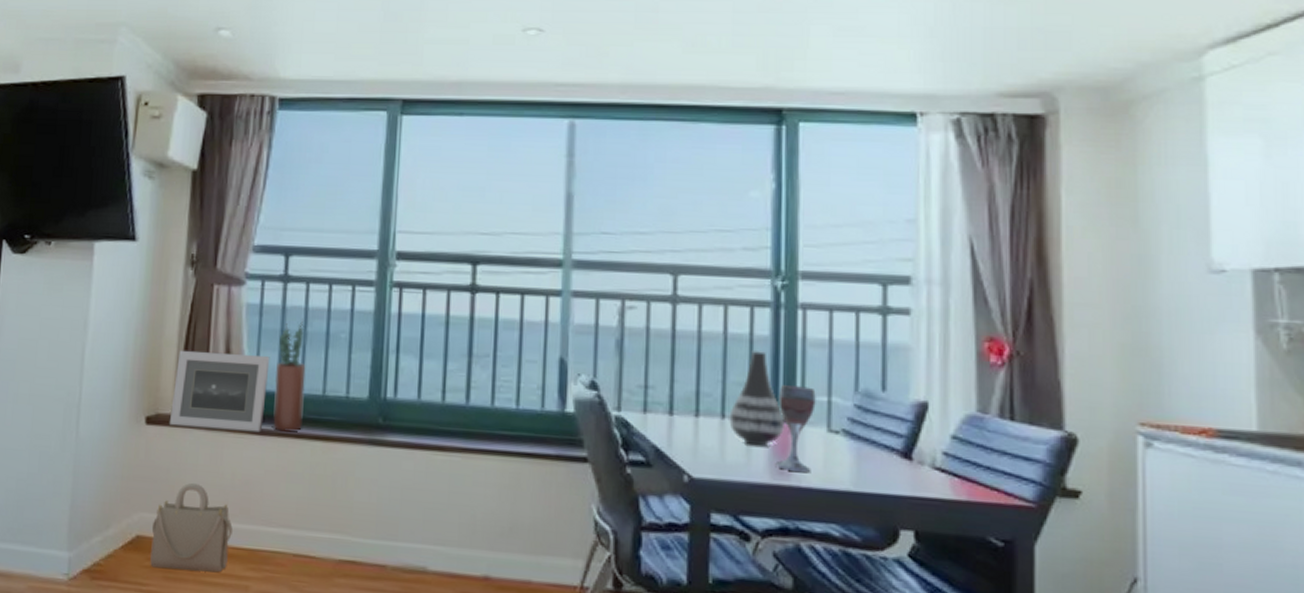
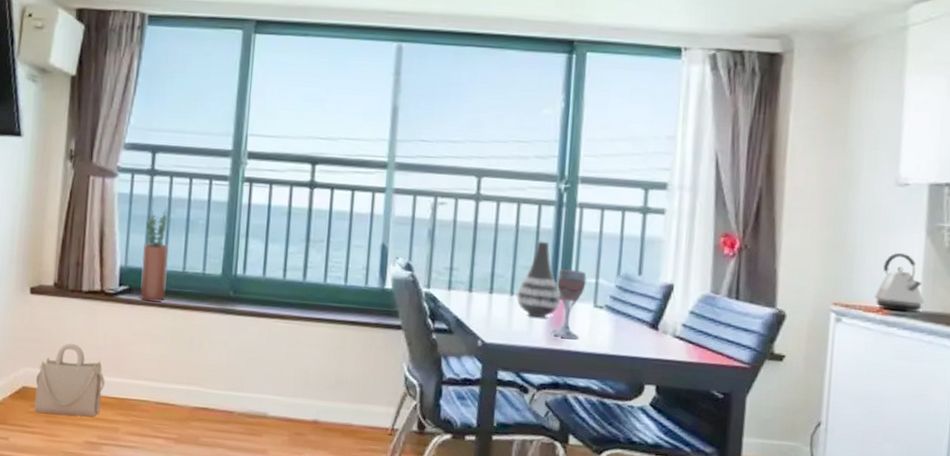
picture frame: present [170,350,270,433] -> none [51,231,138,302]
kettle: none [1194,357,1261,433] -> present [875,252,924,312]

